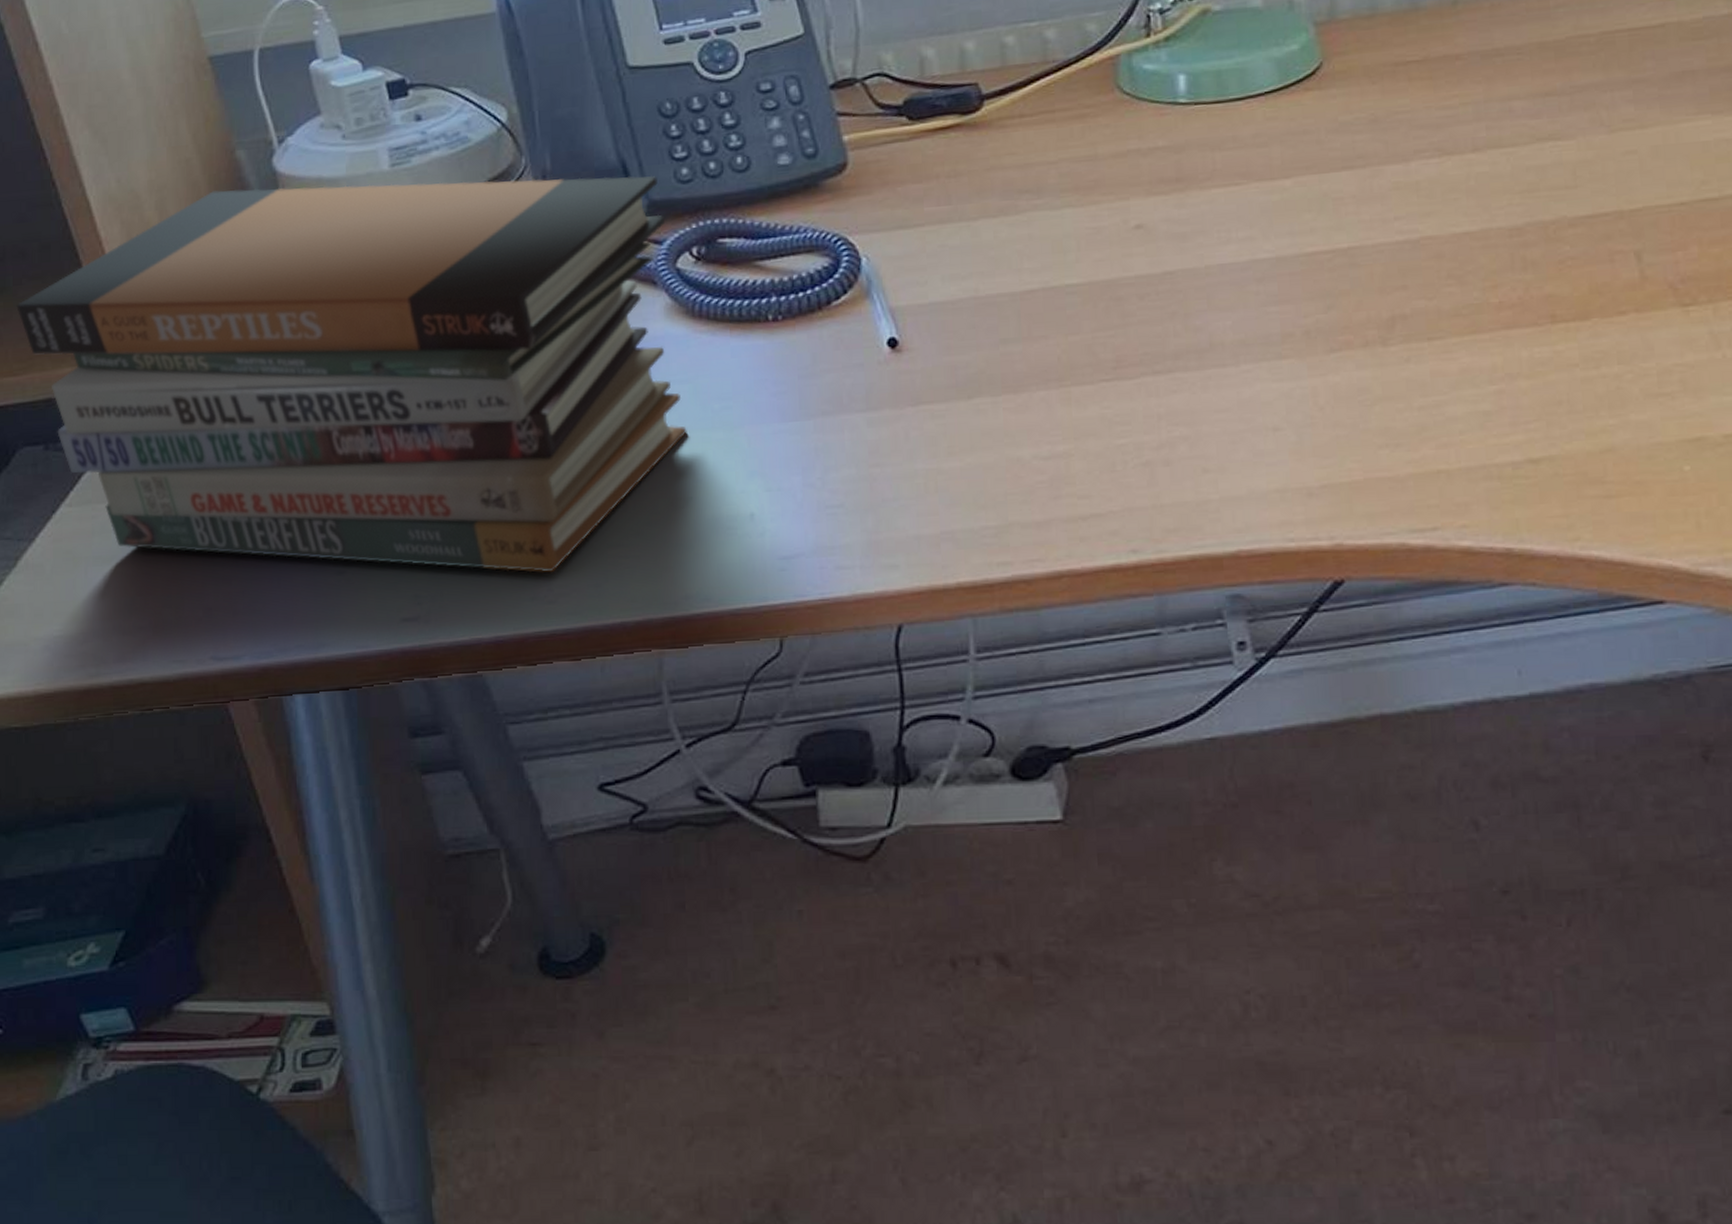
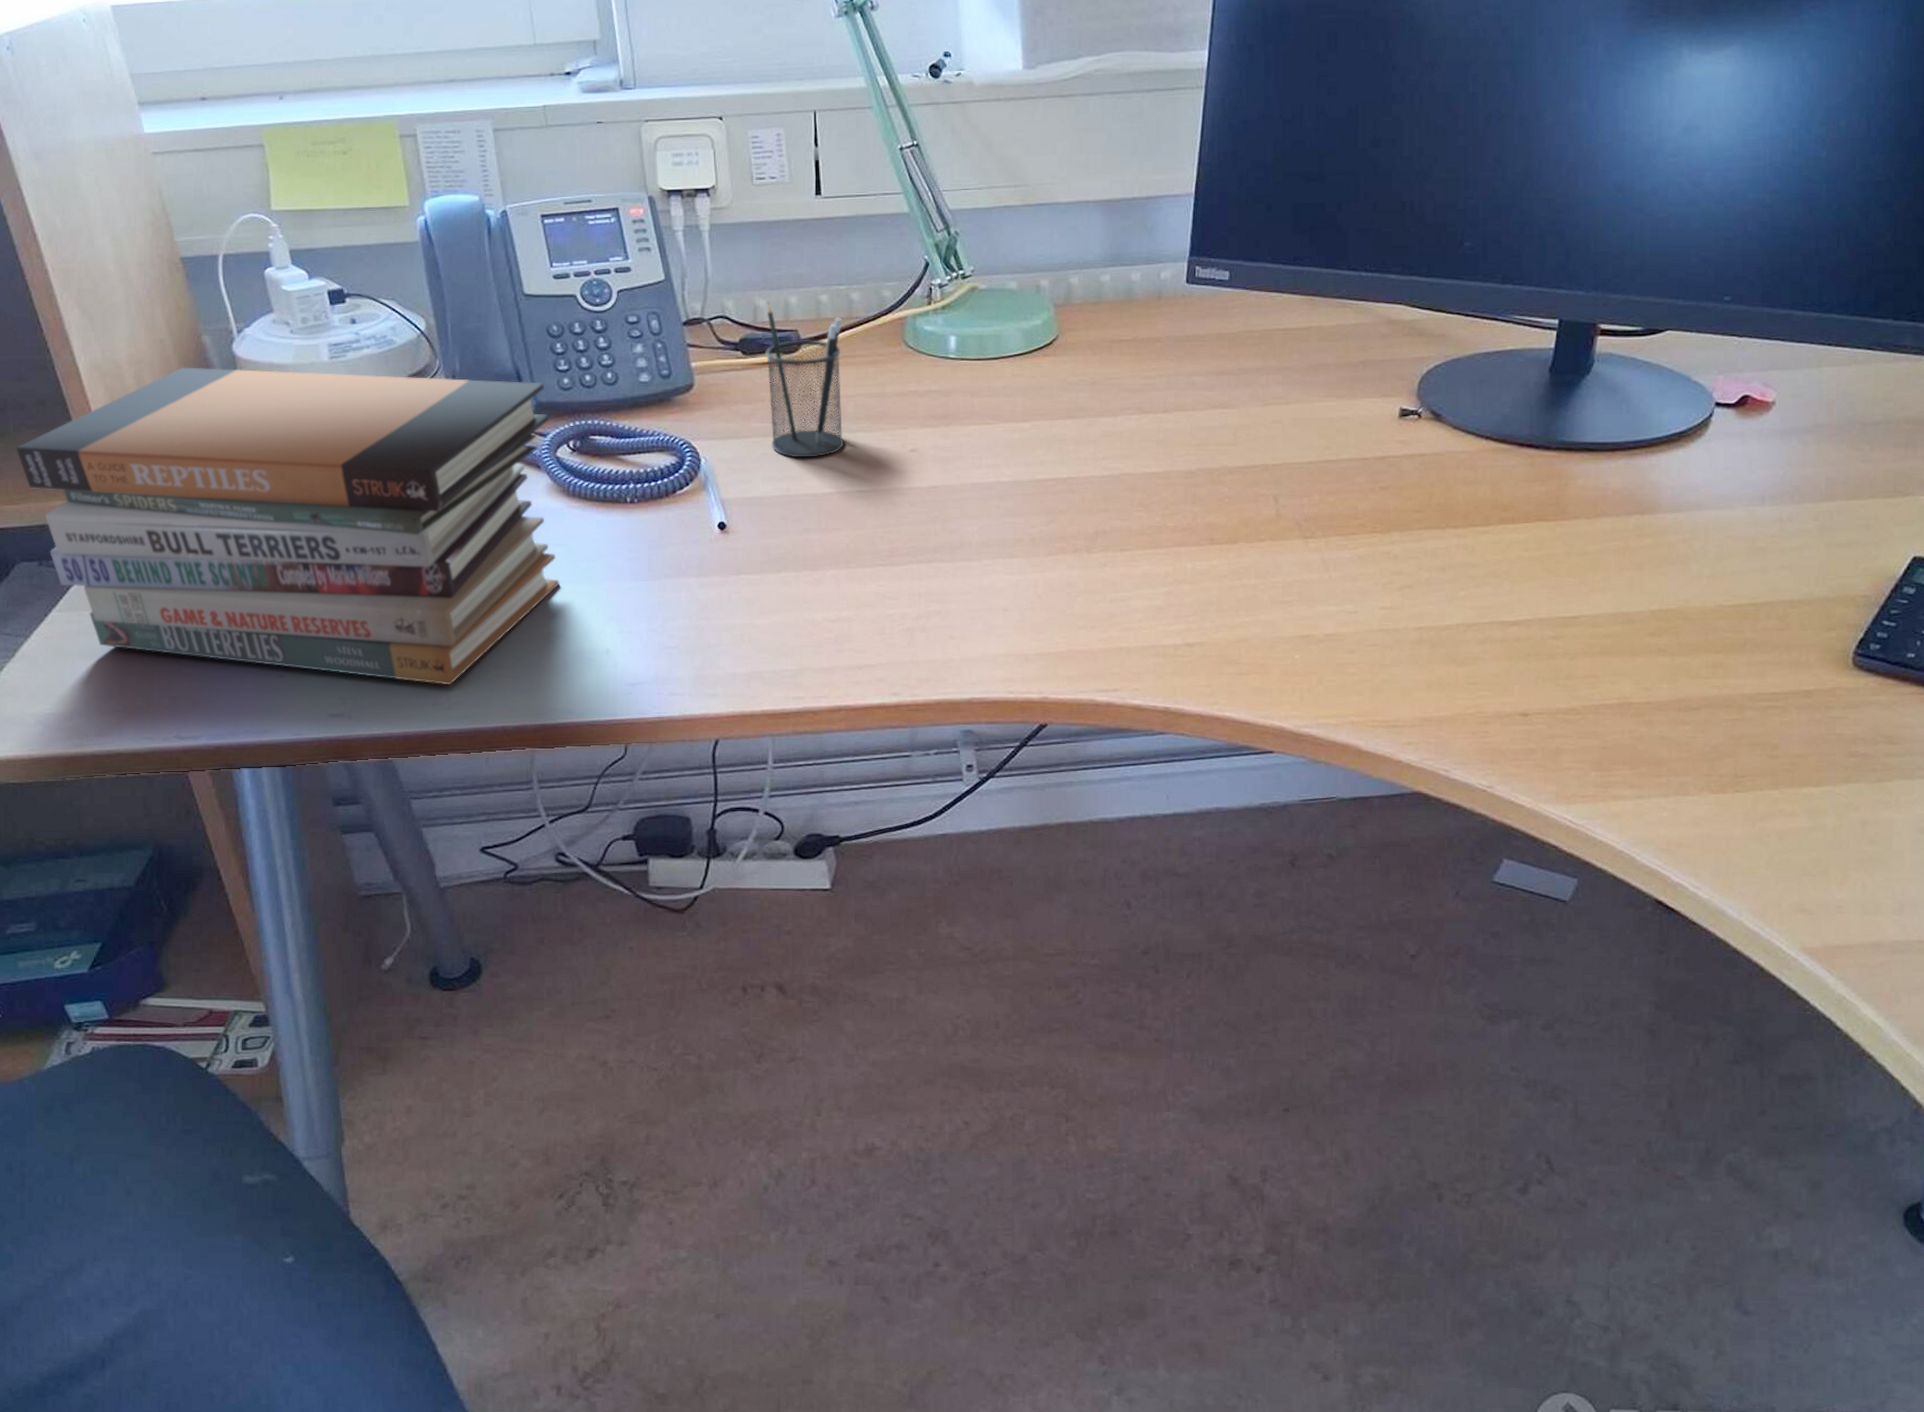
pencil holder: none [936,50,1046,249] -> present [765,301,843,458]

